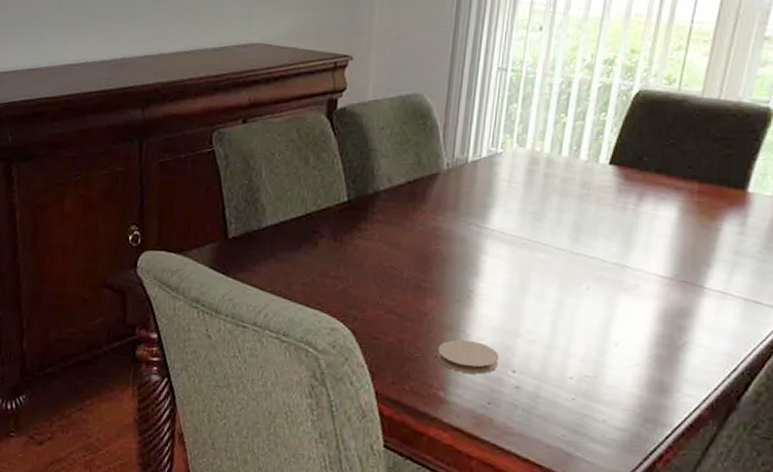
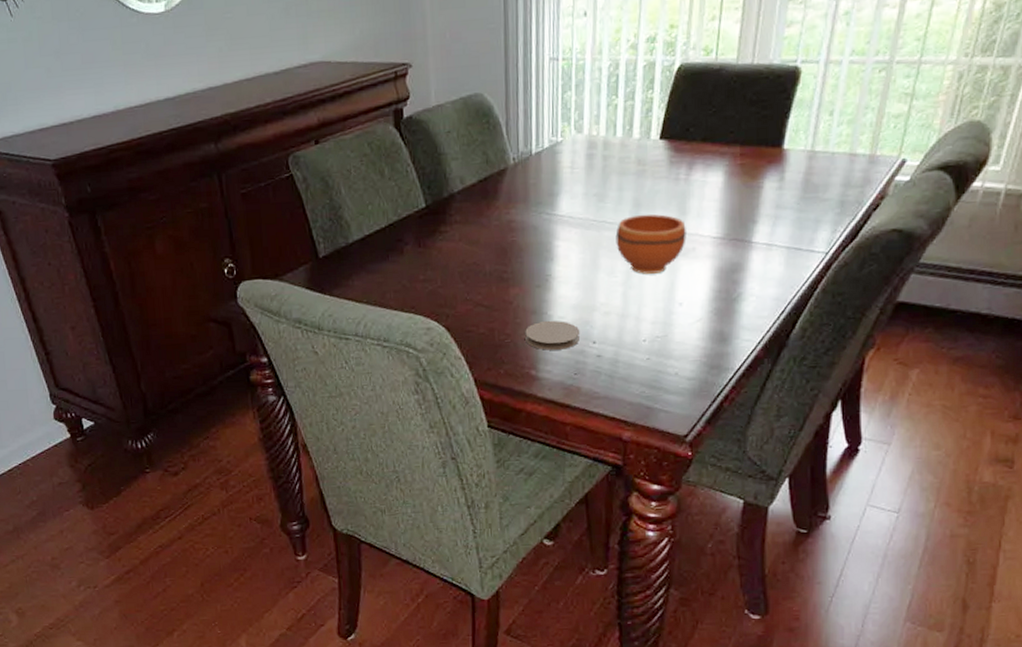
bowl: none [549,240,630,307] -> present [615,214,686,274]

